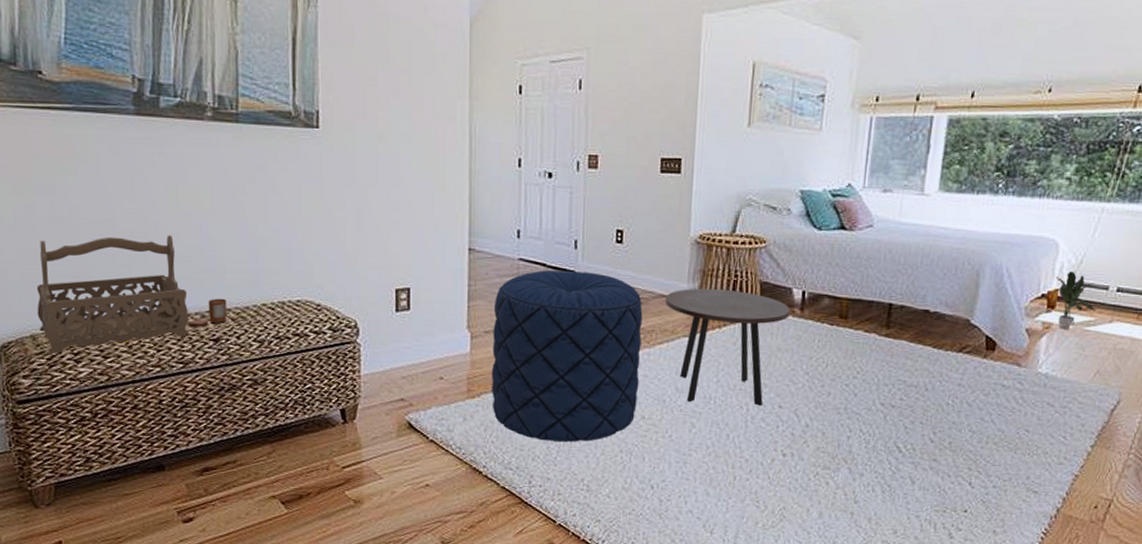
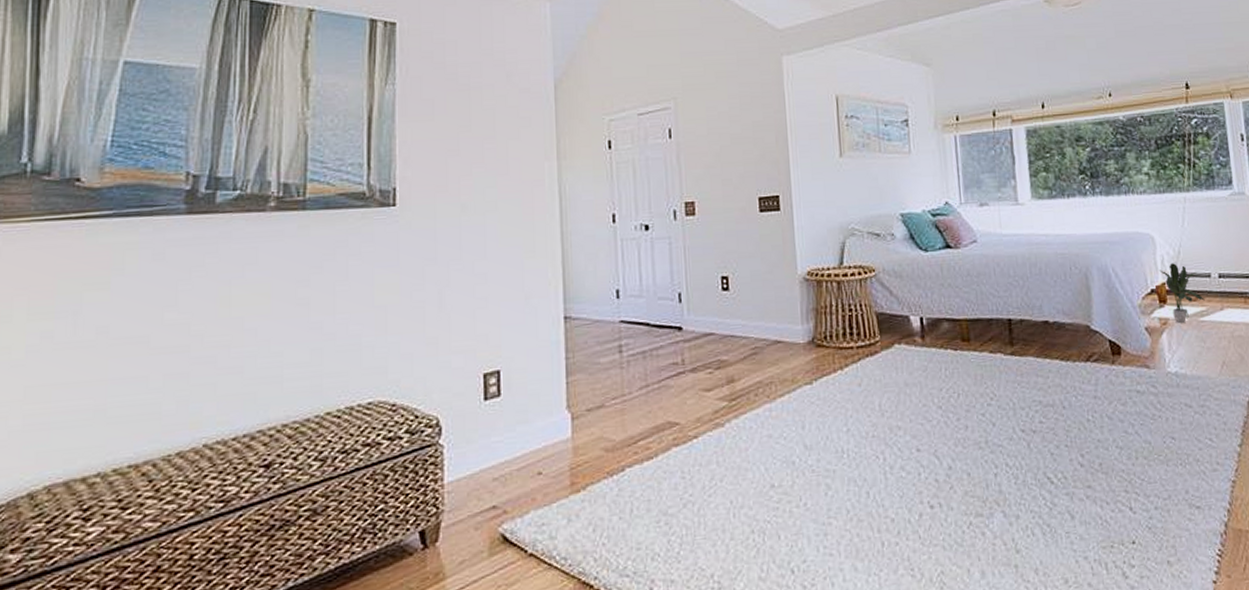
decorative basket: present [36,235,189,354] -> none [40,345,235,514]
candle: present [189,298,227,326] -> none [234,412,283,452]
pouf: present [491,270,643,442] -> none [596,326,764,533]
side table: present [665,288,790,406] -> none [780,326,912,459]

